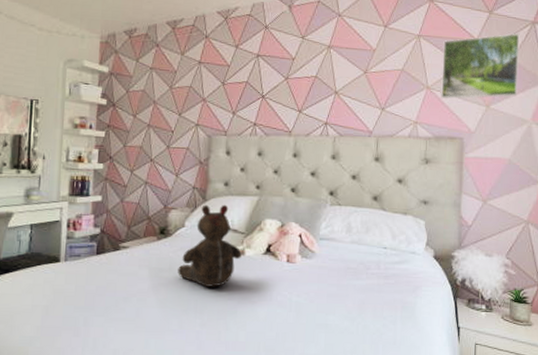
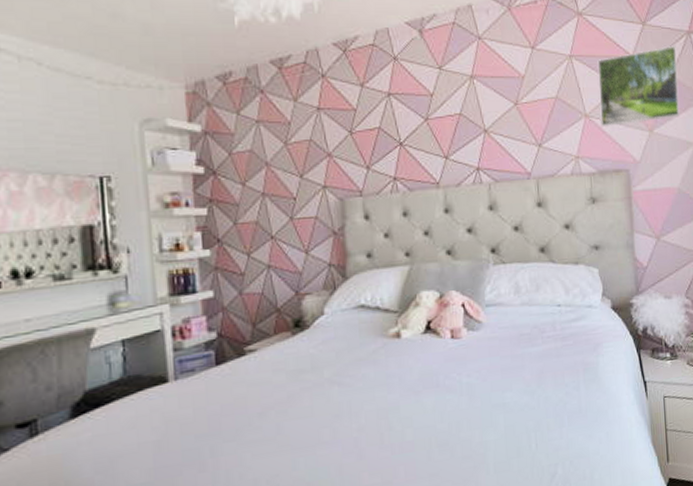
teddy bear: present [178,204,242,287] -> none [322,280,397,384]

